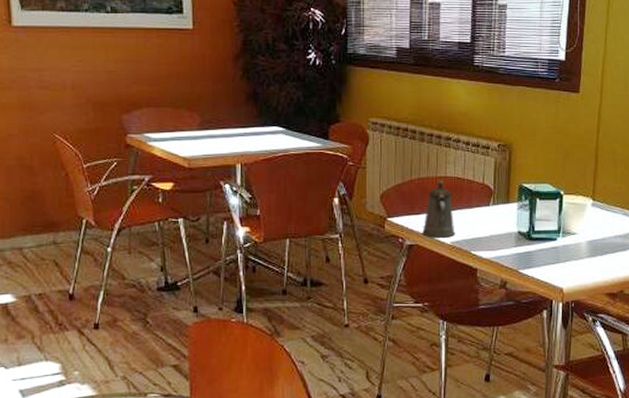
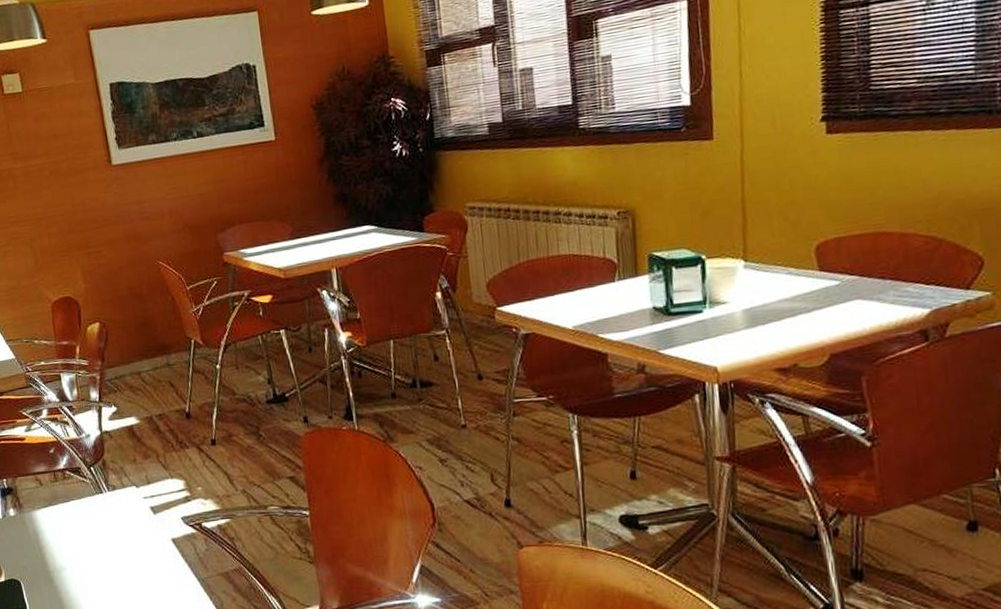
coffee pot: present [422,180,455,238] -> none [538,260,577,324]

